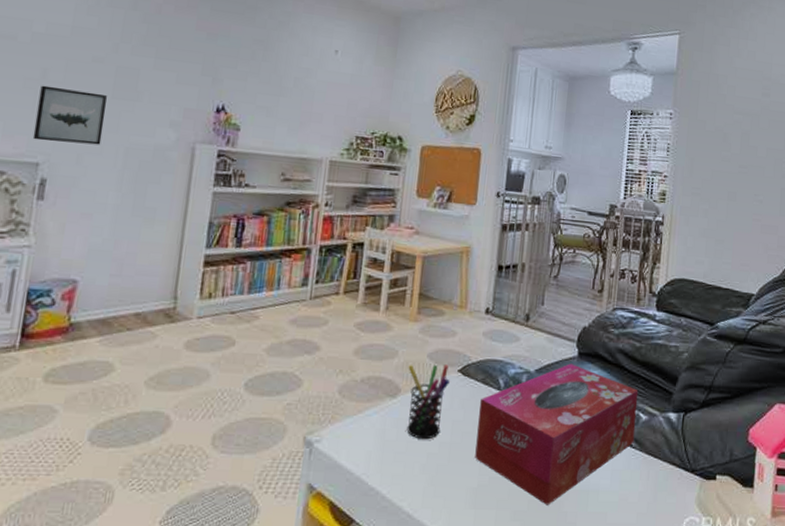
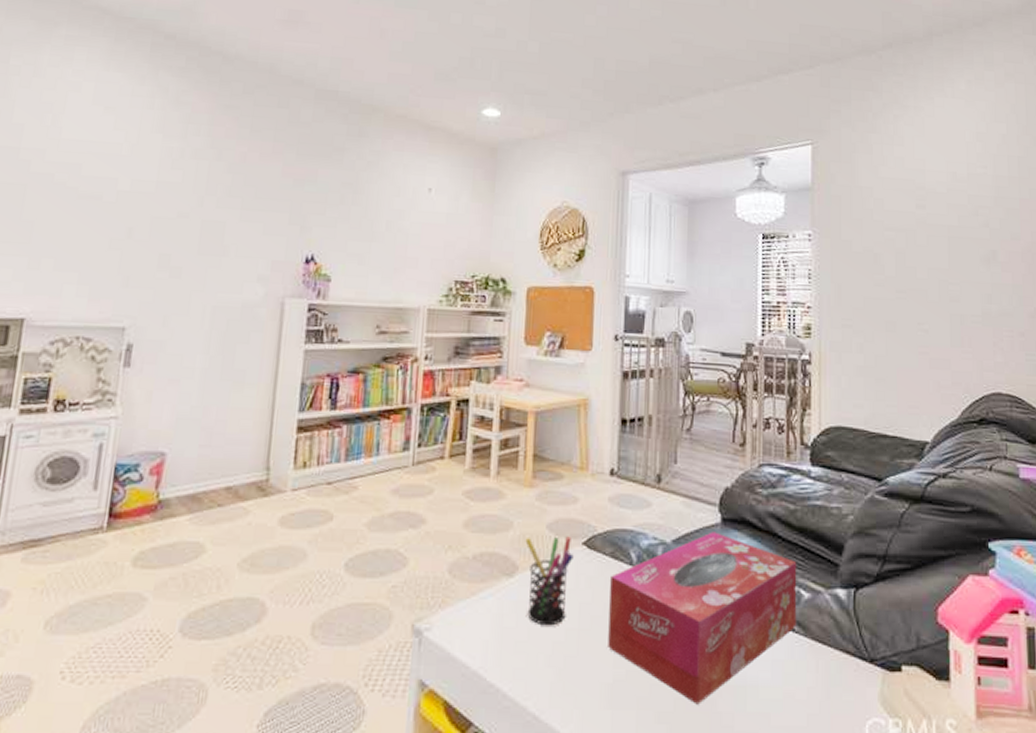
wall art: present [32,85,107,145] -> none [118,245,193,305]

